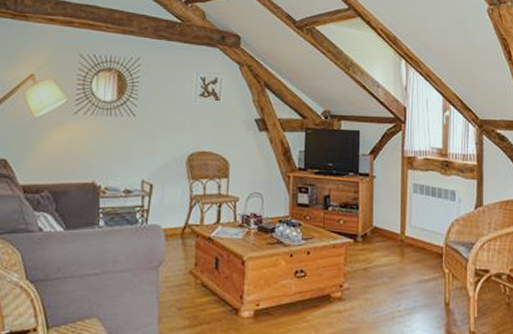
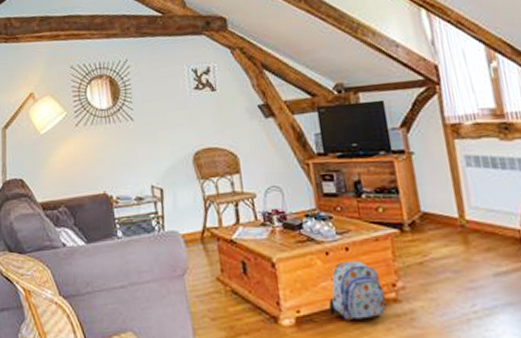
backpack: none [284,263,332,315] -> present [328,260,386,321]

